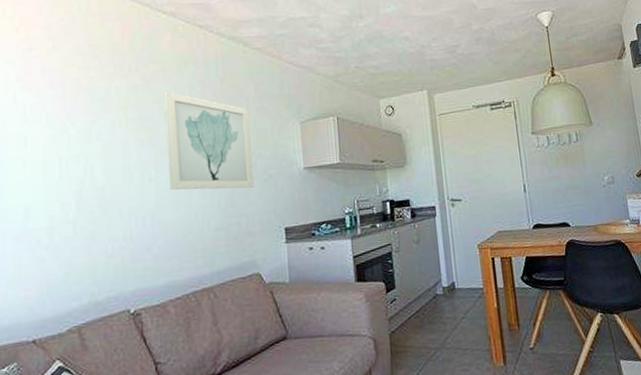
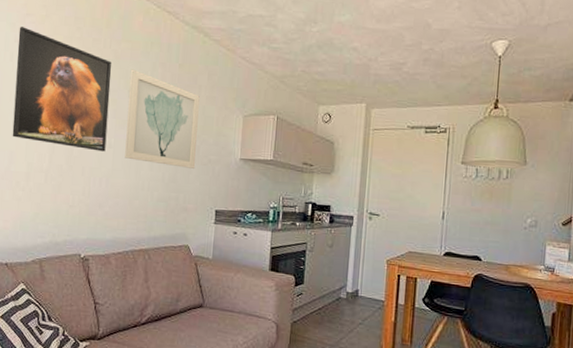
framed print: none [21,63,146,190] -> present [12,27,112,152]

